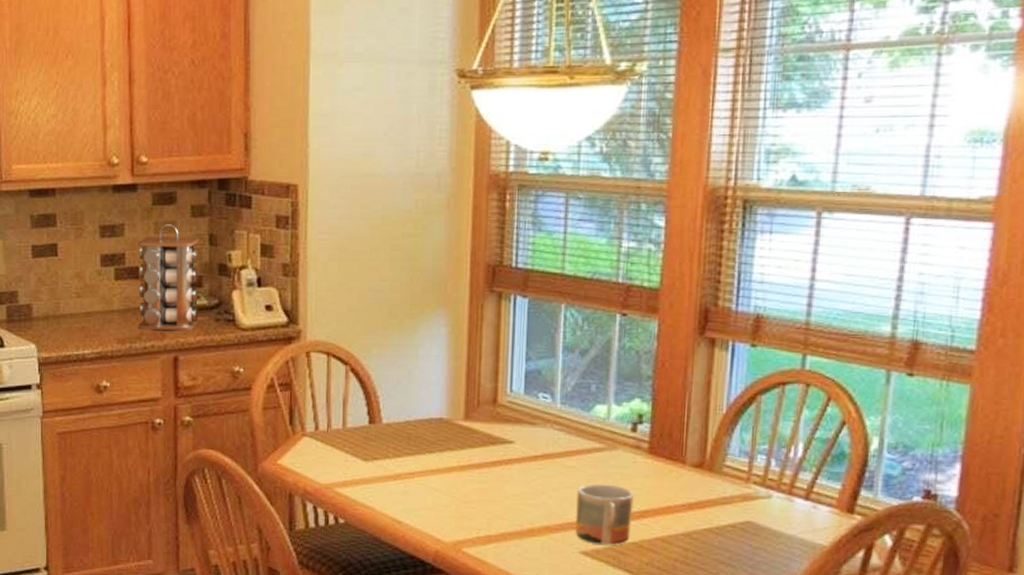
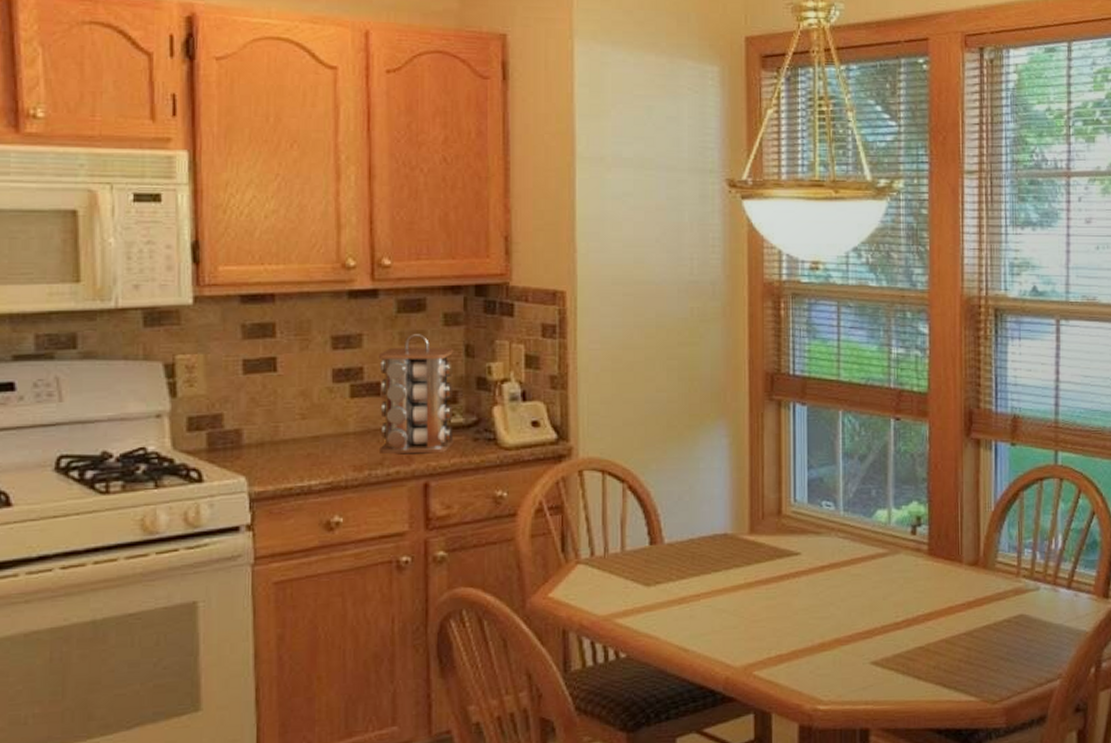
mug: present [575,483,634,545] -> none [864,589,918,652]

